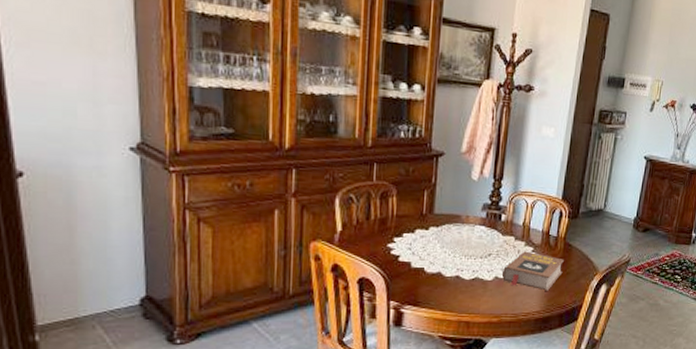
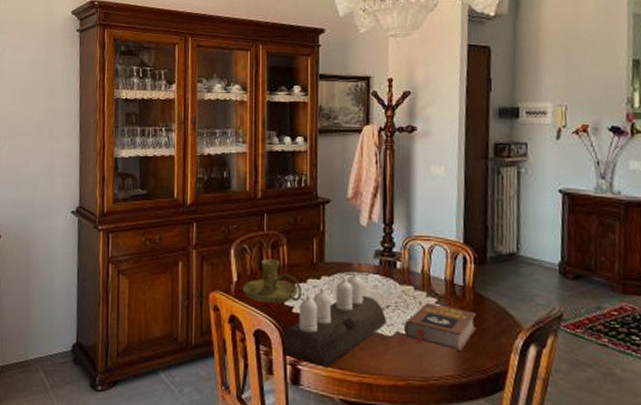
candle holder: none [346,209,410,252] -> present [242,259,303,303]
candle holder: none [389,223,487,310] -> present [284,272,386,368]

